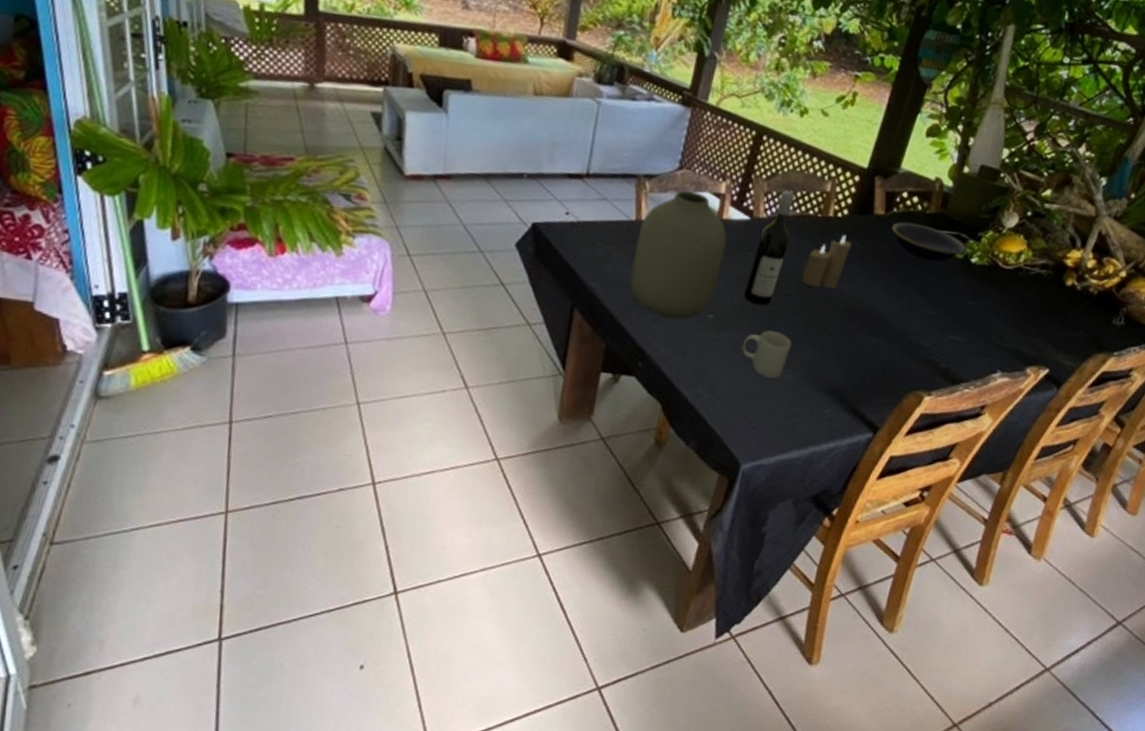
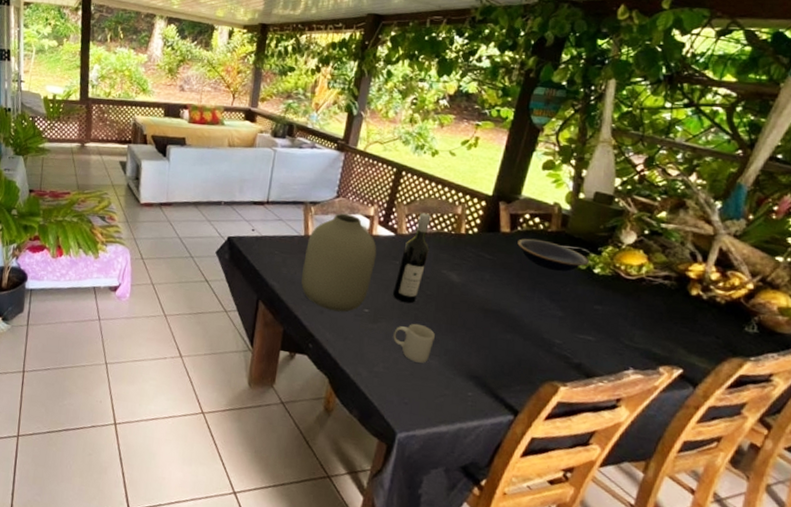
candle: present [801,235,851,288] -> none [441,248,482,291]

